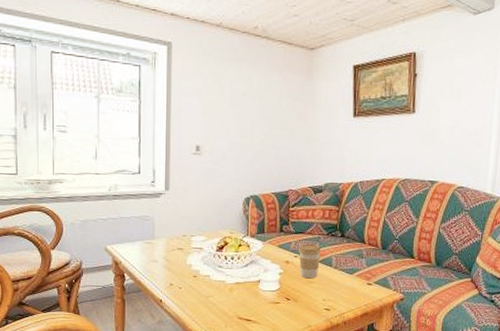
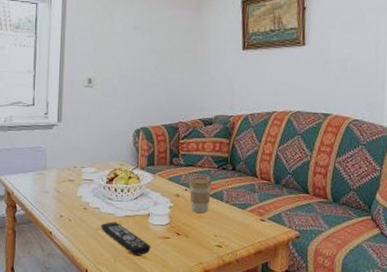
remote control: none [211,289,261,321] -> present [101,222,151,256]

